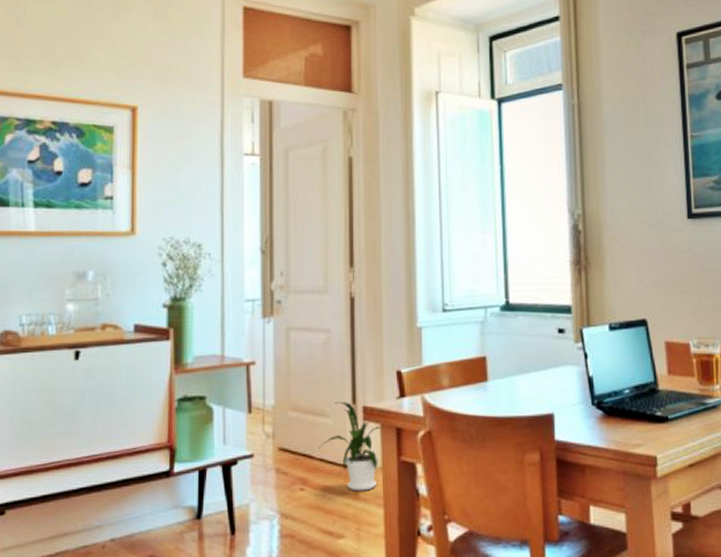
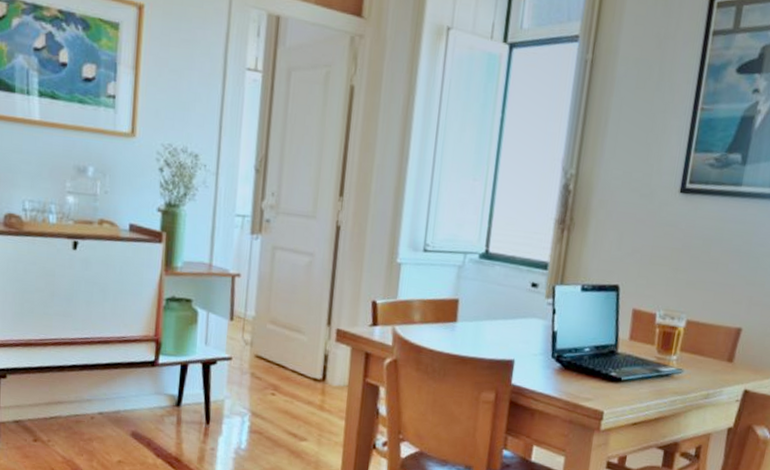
house plant: present [318,402,382,491] -> none [291,322,352,404]

